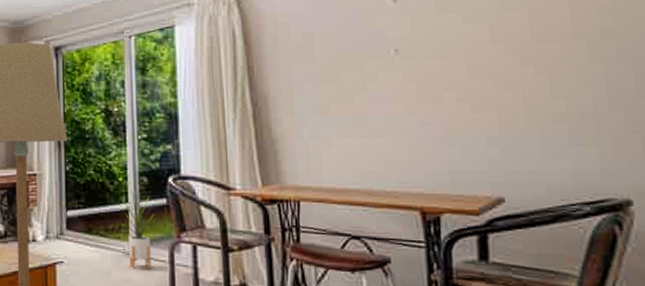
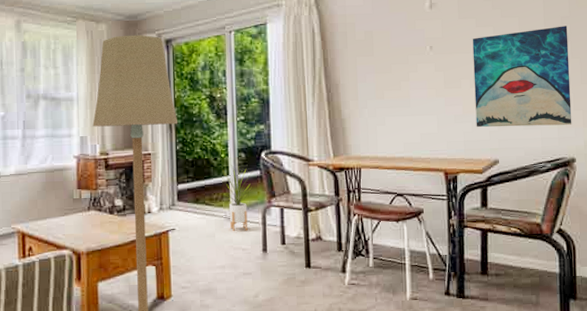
wall art: none [457,18,624,155] -> present [472,26,572,127]

